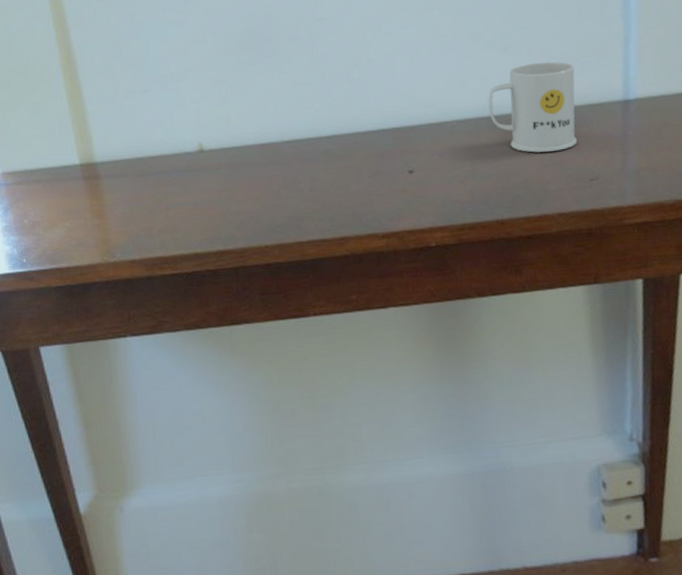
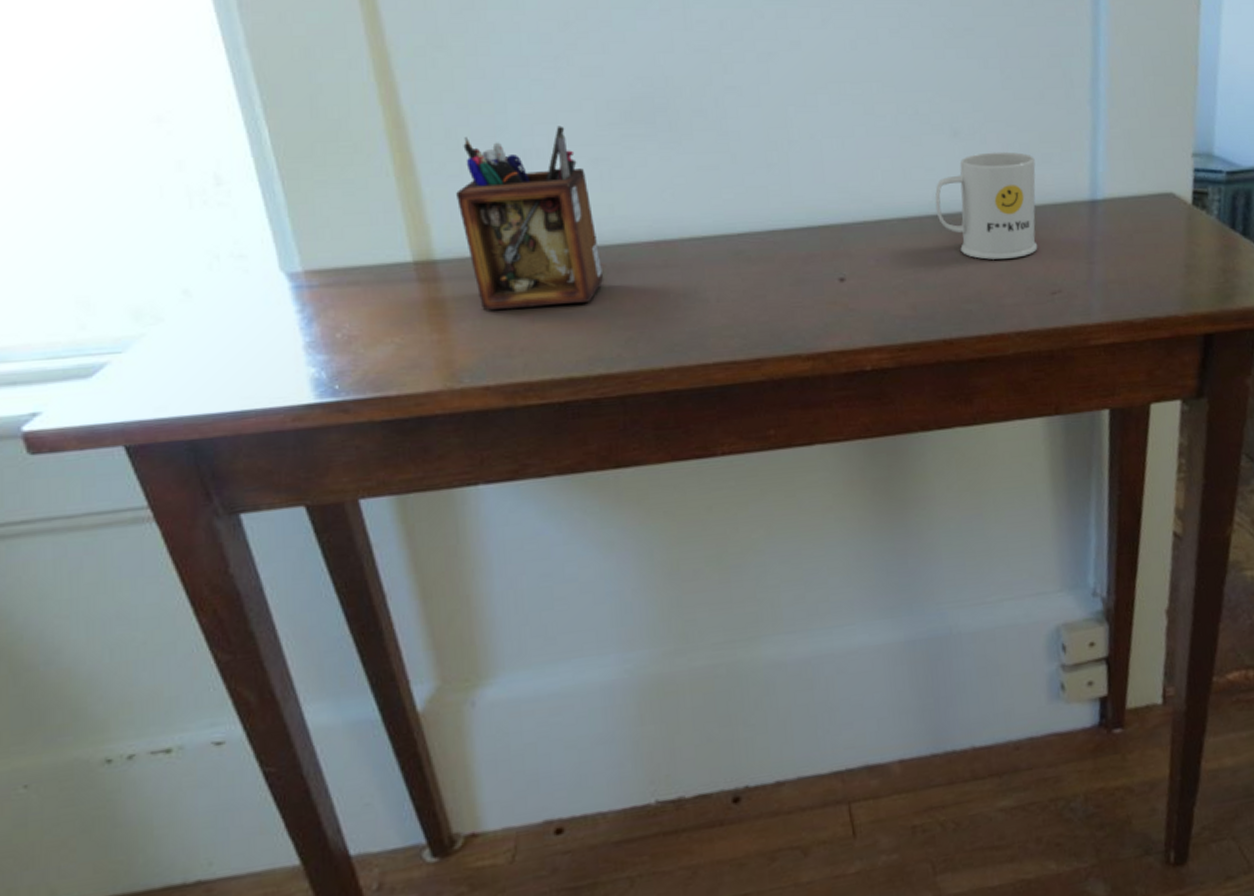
desk organizer: none [111,55,222,201] -> present [456,126,604,310]

